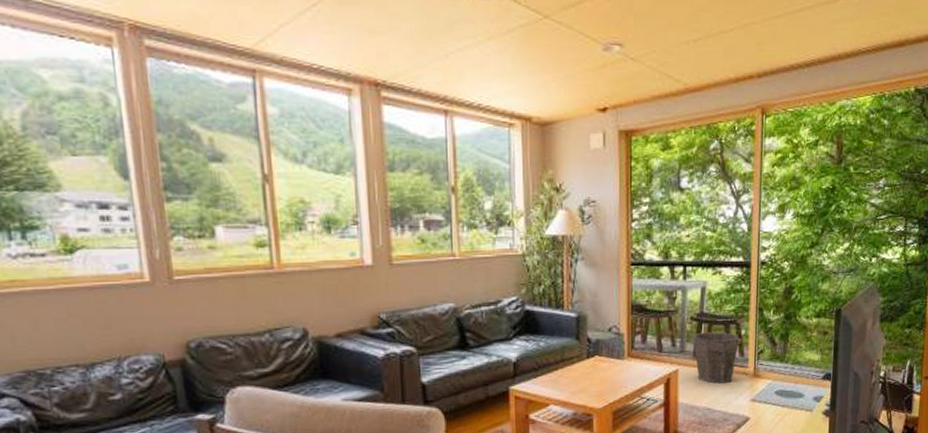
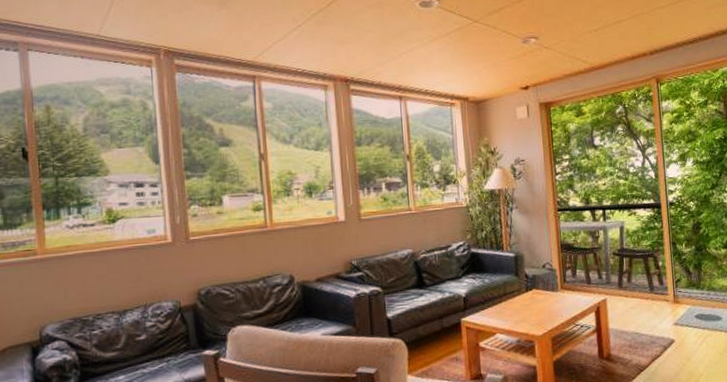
waste bin: present [693,332,739,384] -> none [616,264,658,310]

